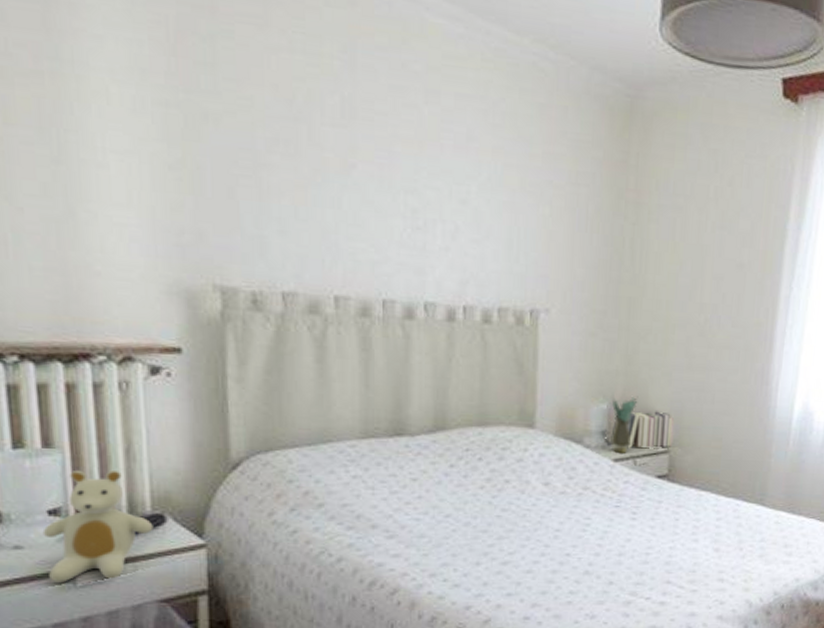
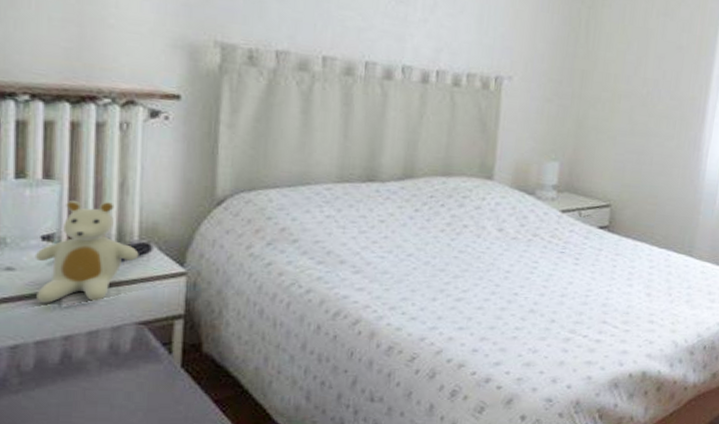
books: present [609,411,674,449] -> none [558,169,616,202]
vase: present [610,396,639,455] -> none [559,156,586,207]

